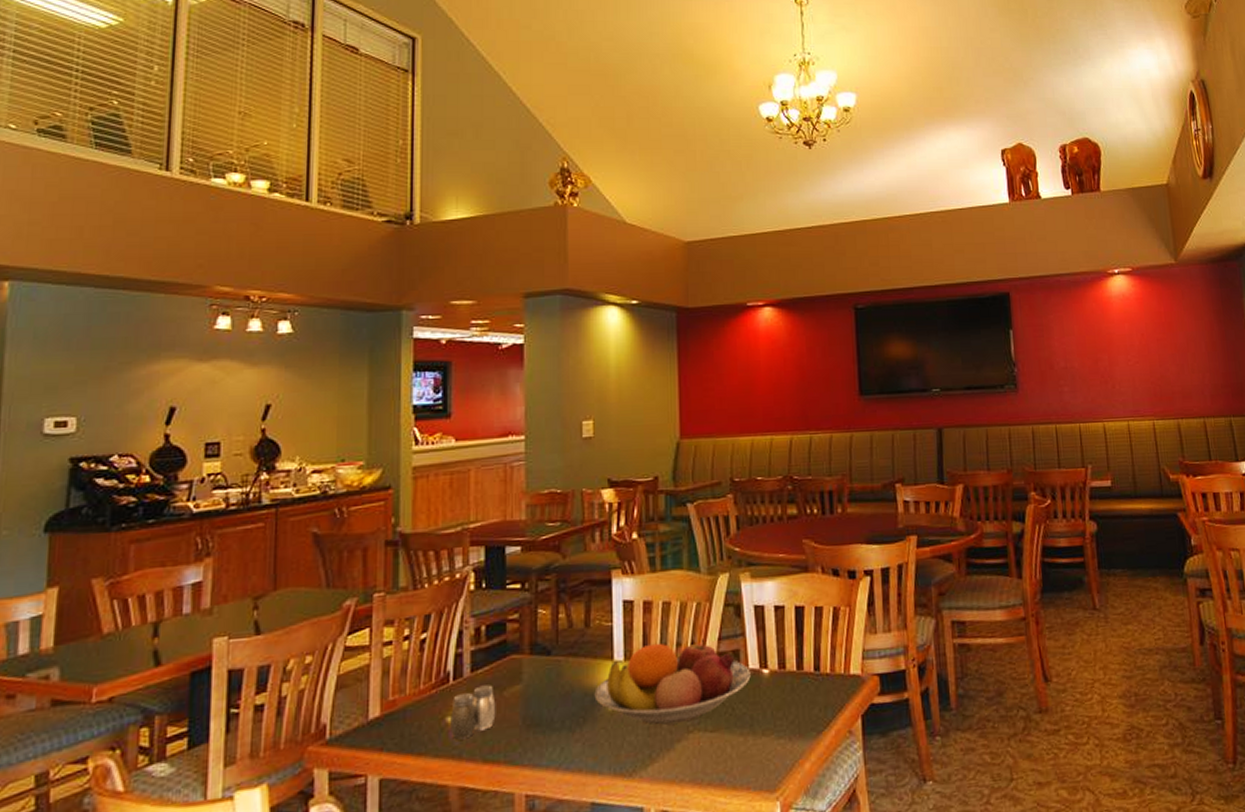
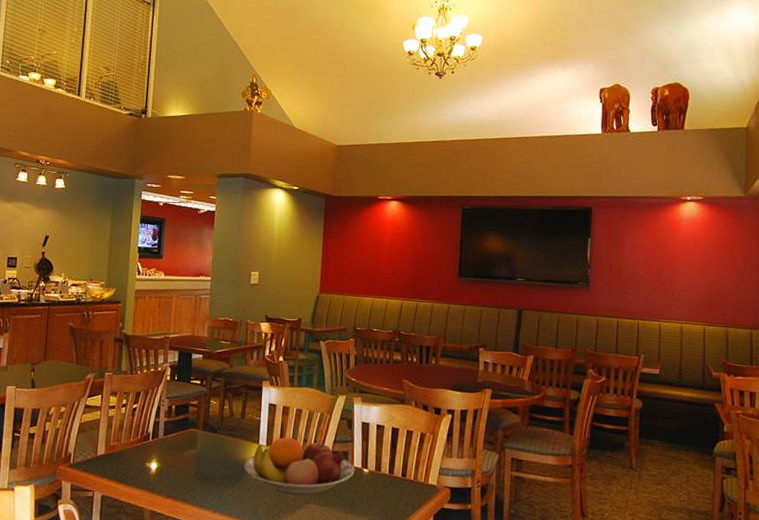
salt and pepper shaker: present [450,685,496,740] -> none [148,446,178,480]

